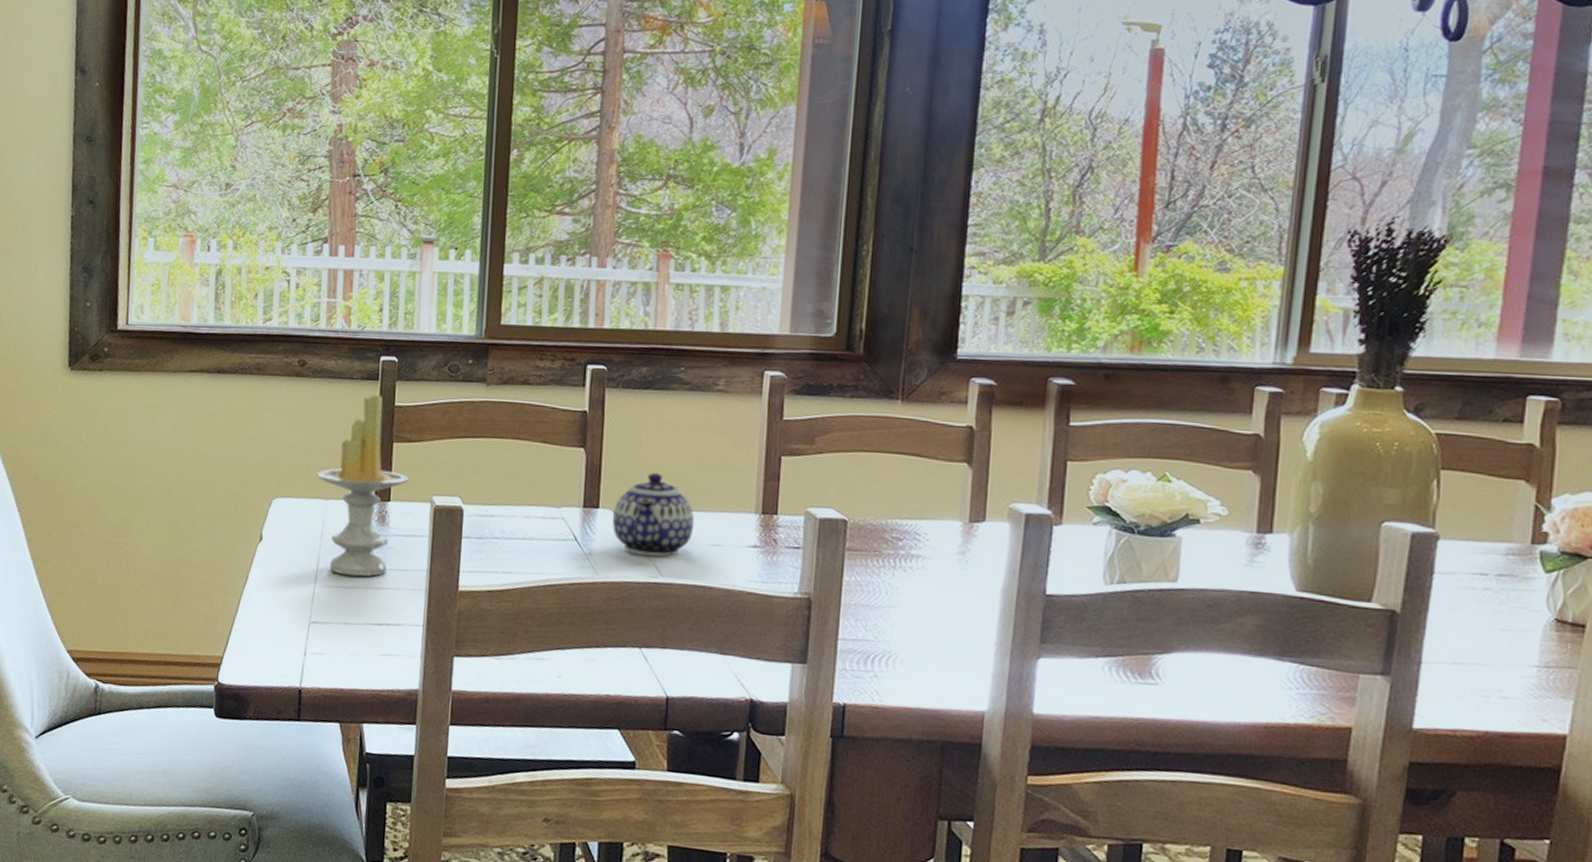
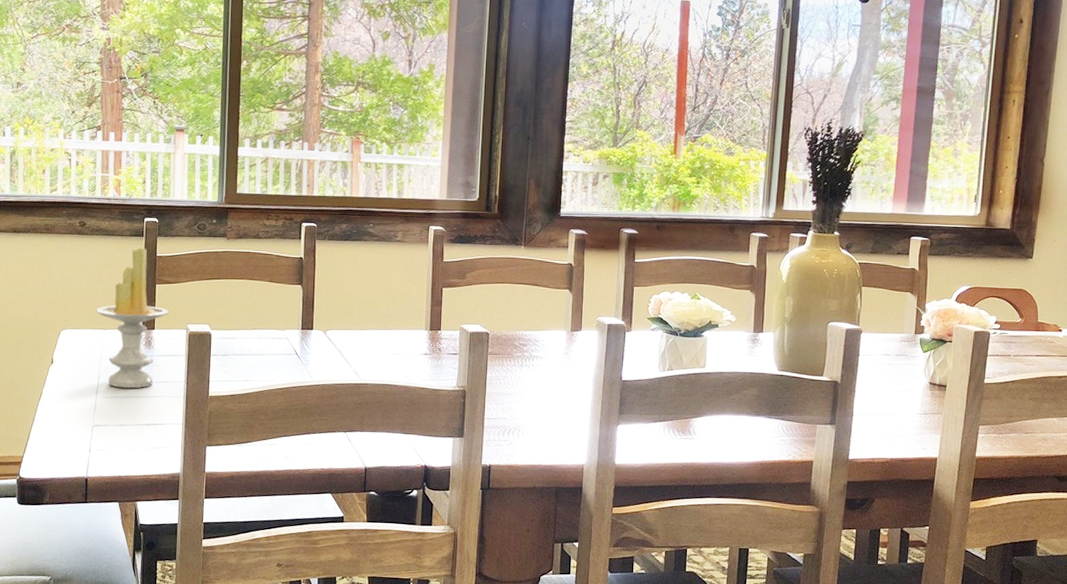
teapot: present [612,473,695,557] -> none [323,302,383,364]

